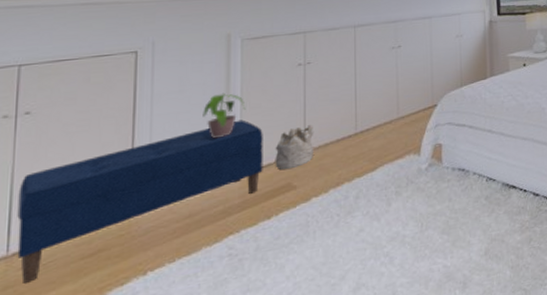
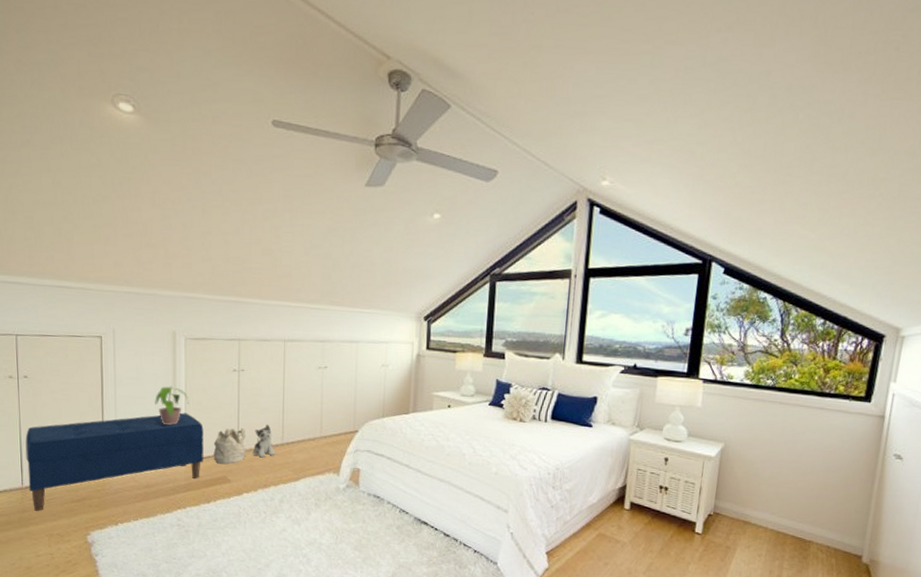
plush toy: none [322,115,349,154] -> present [252,424,276,458]

